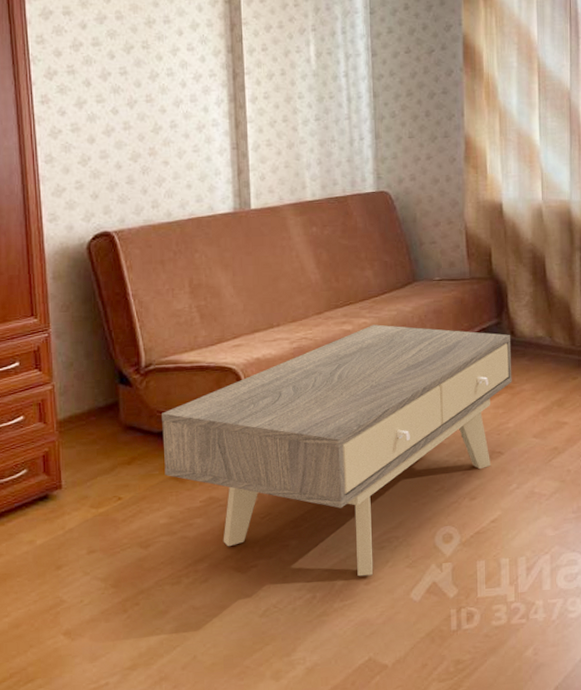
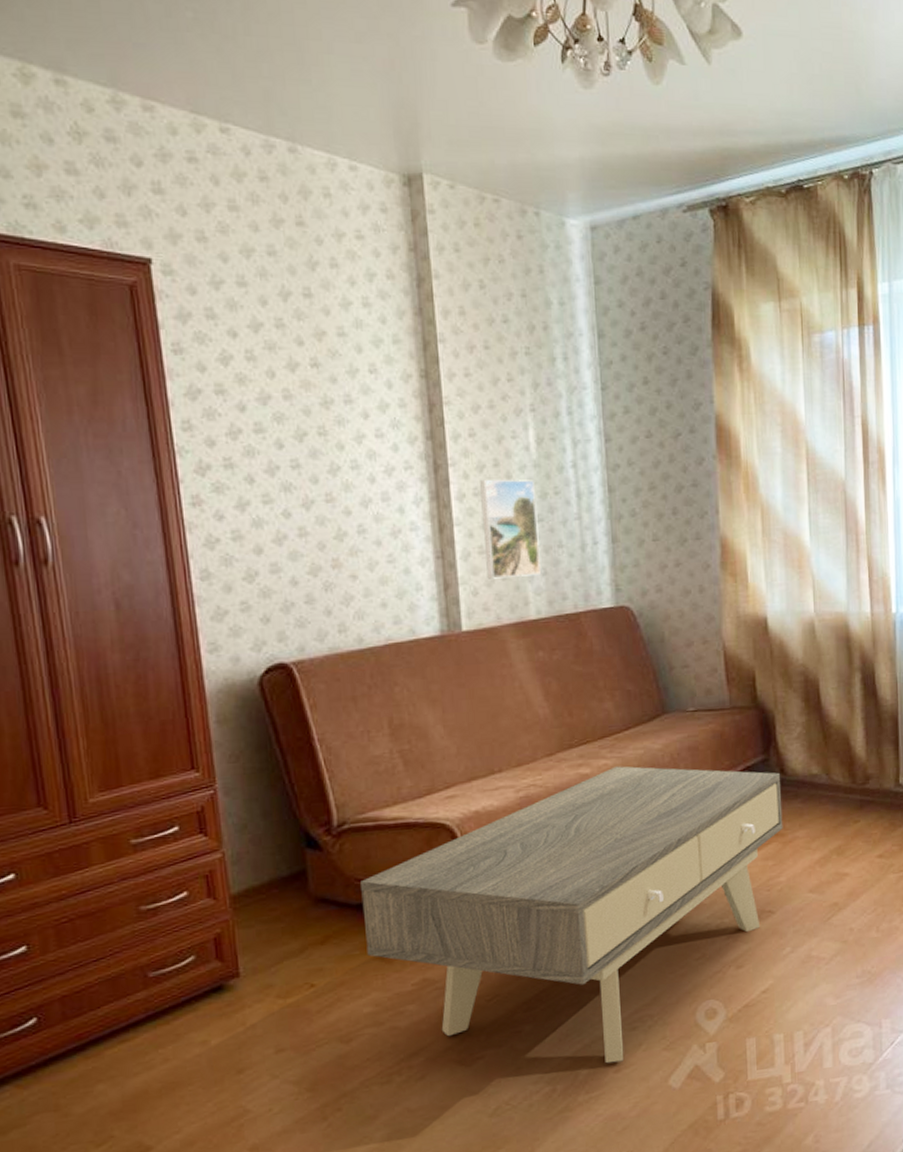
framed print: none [269,85,316,167] -> present [480,479,541,579]

